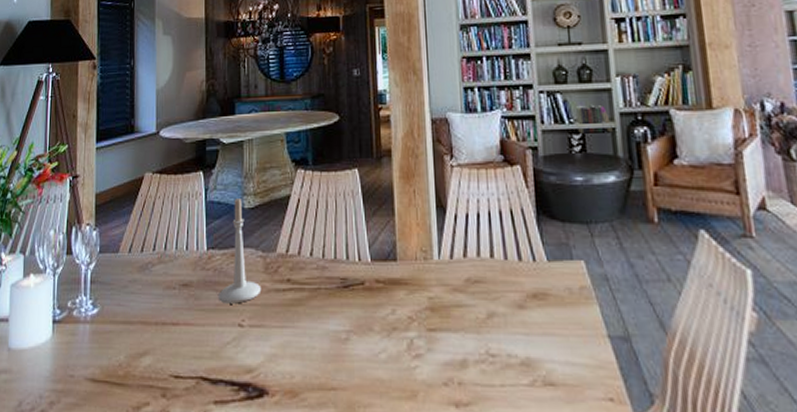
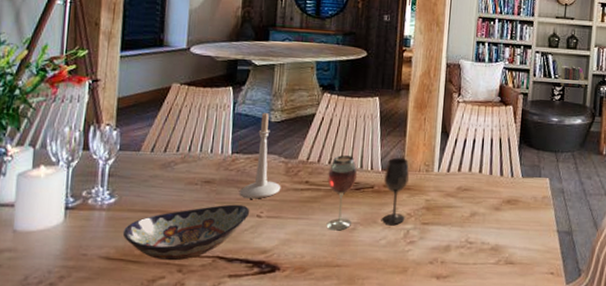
decorative bowl: none [106,311,231,383] -> present [122,204,250,261]
wineglass: none [311,245,343,342] -> present [326,155,357,231]
wine glass: none [375,243,406,334] -> present [382,157,410,226]

